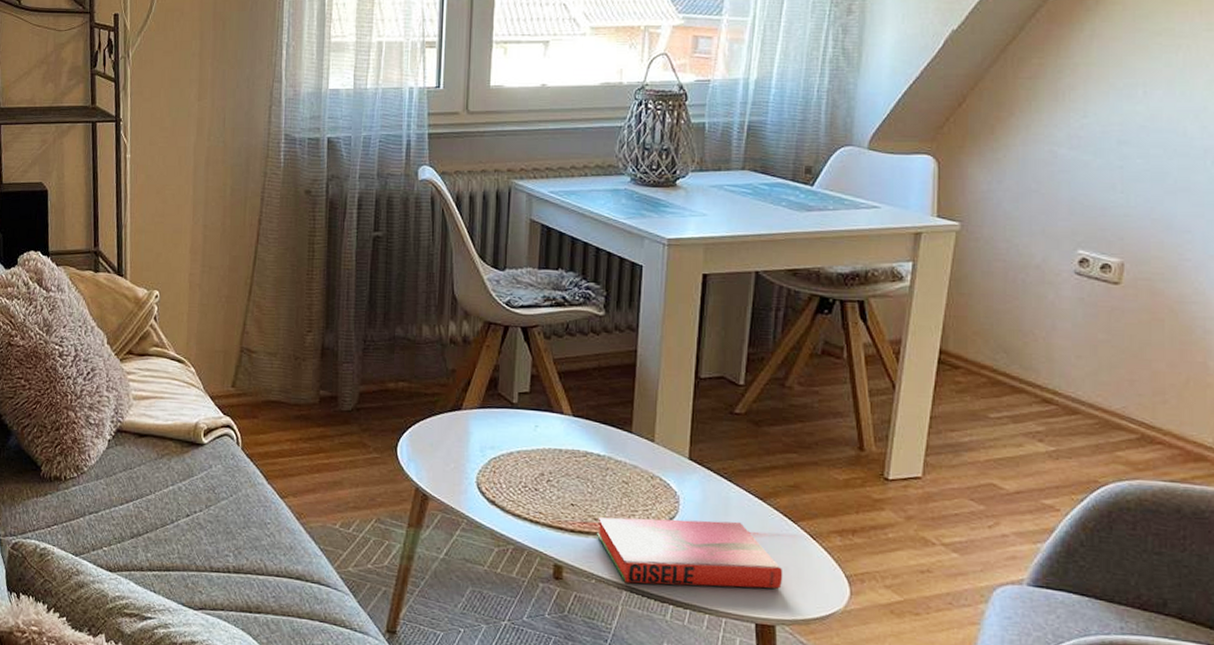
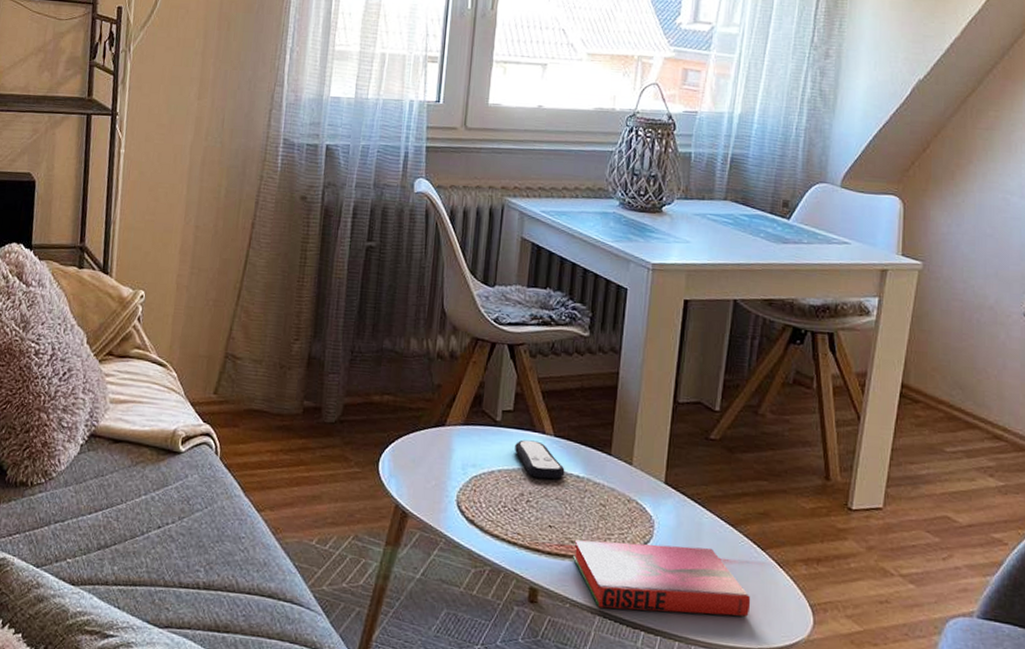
remote control: none [533,420,585,459] -> present [515,439,565,480]

